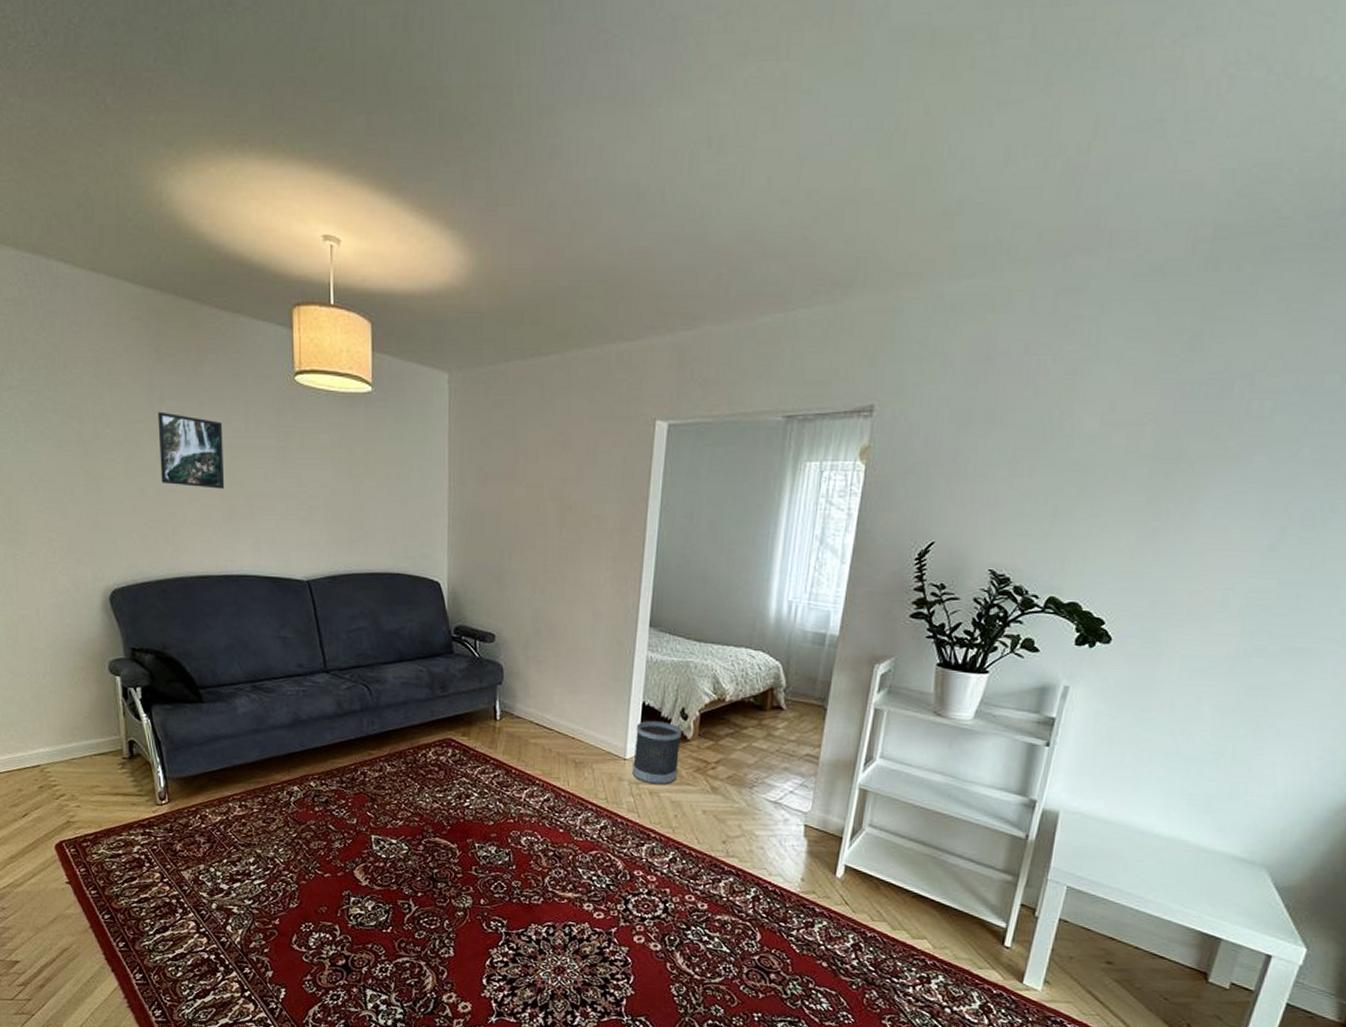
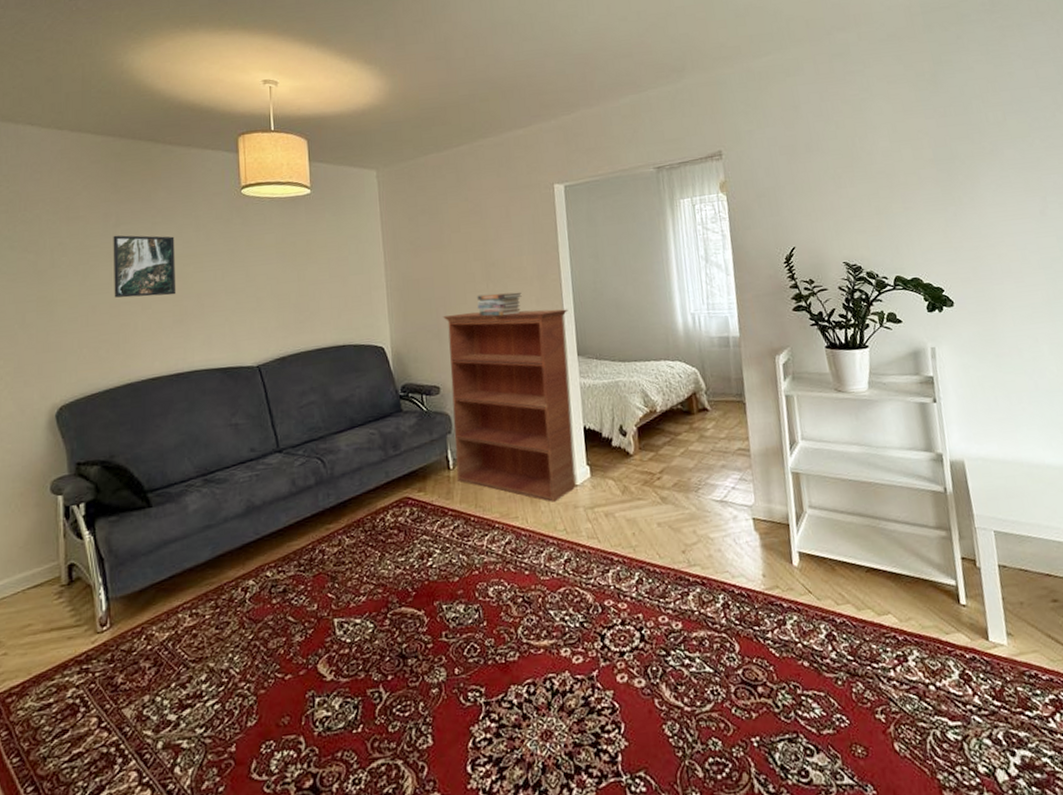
bookcase: none [503,559,648,771] -> present [443,309,576,502]
book stack: none [545,541,598,570] -> present [477,292,522,317]
wastebasket: present [632,721,682,785] -> none [581,442,628,506]

